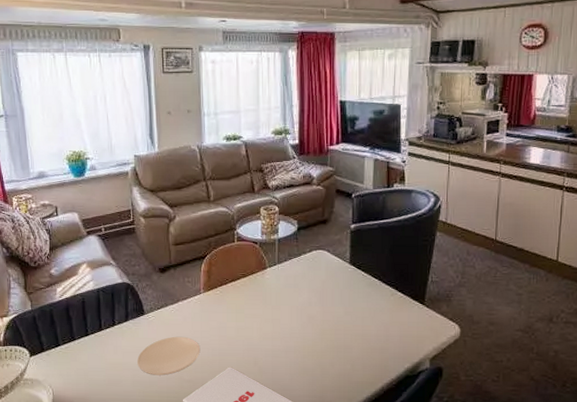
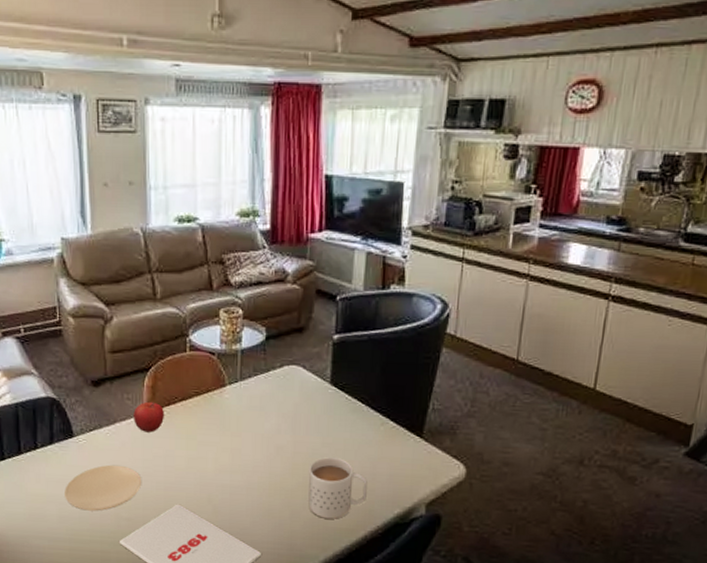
fruit: none [193,283,219,309] -> present [134,401,165,433]
mug: none [335,323,382,374] -> present [308,456,367,519]

